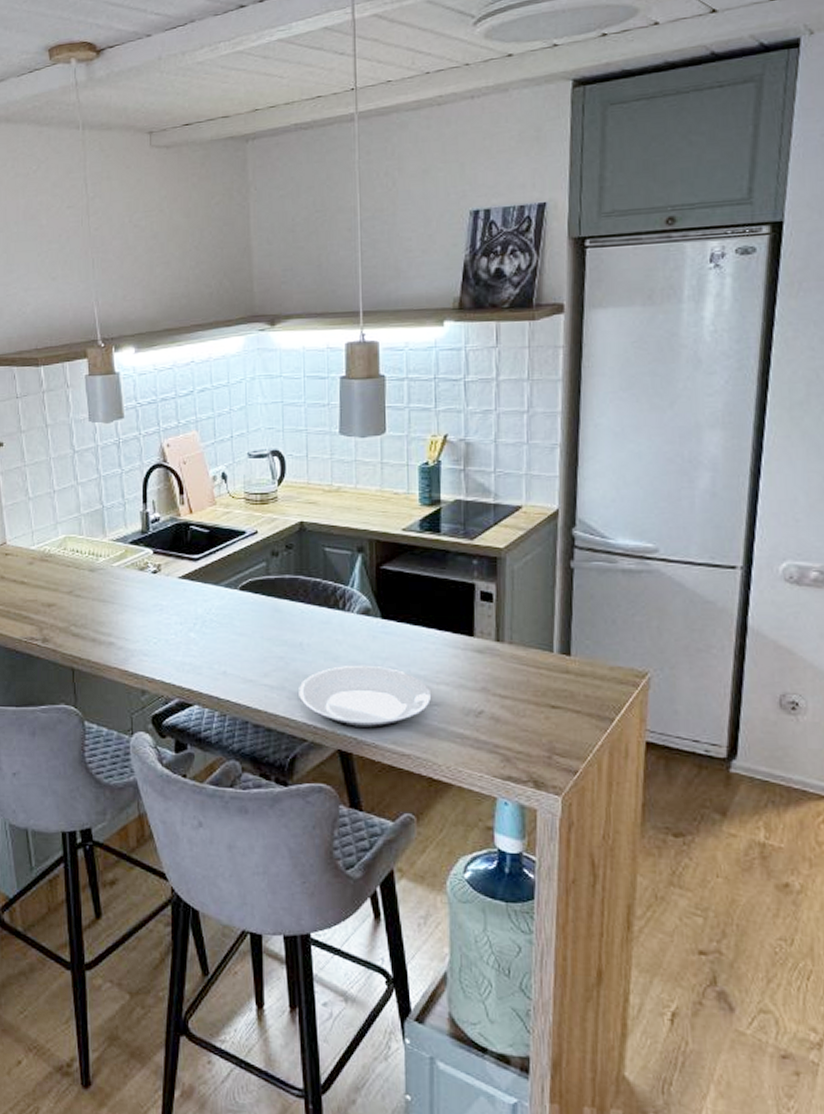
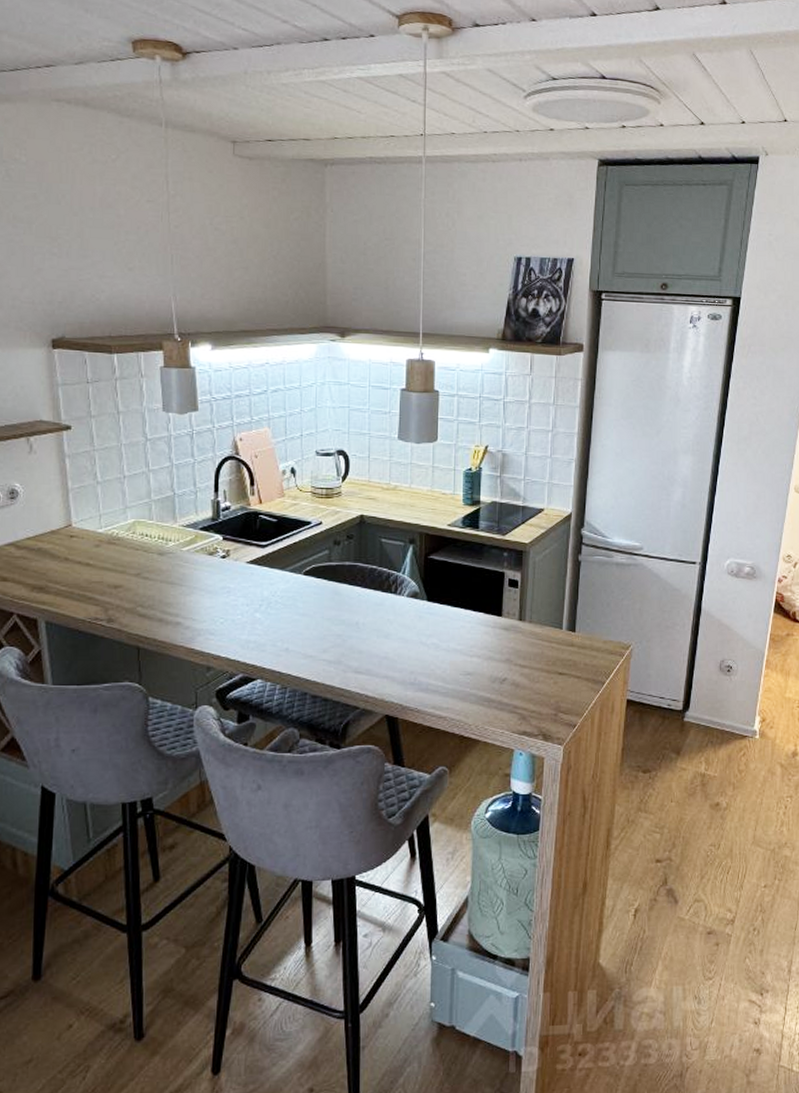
plate: present [299,665,432,729] -> none [353,641,466,696]

